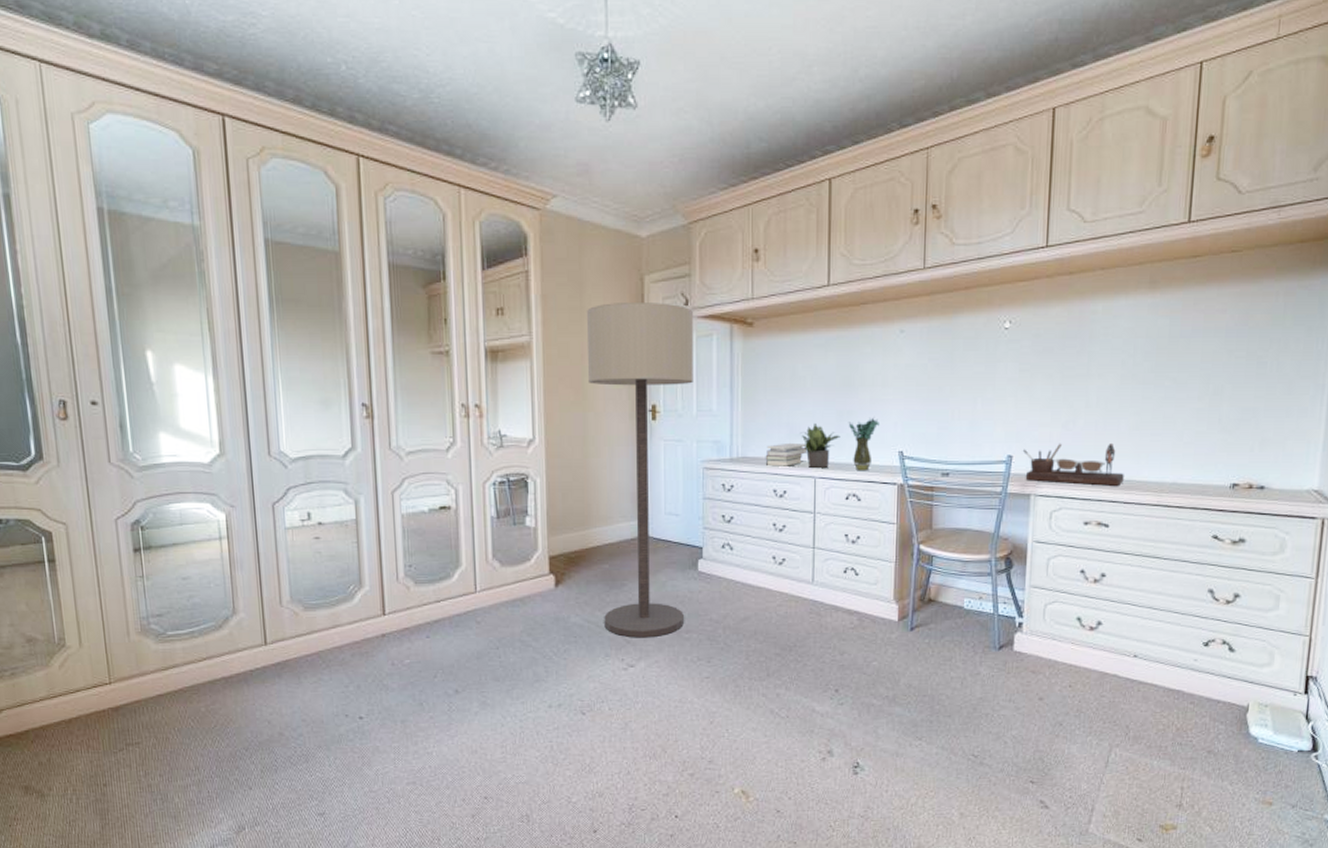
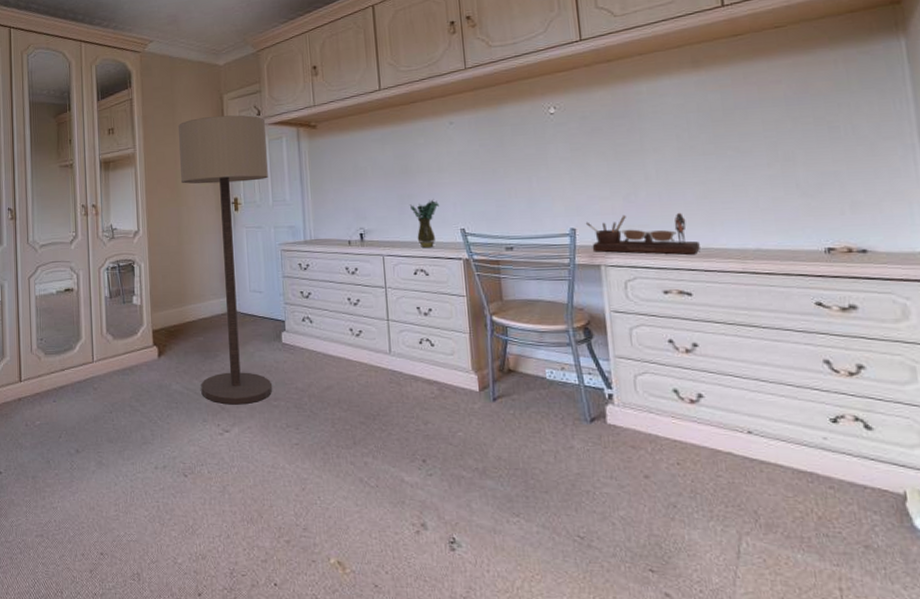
books: present [765,442,808,467] -> none [335,225,374,247]
potted plant: present [801,423,840,469] -> none [366,207,404,248]

